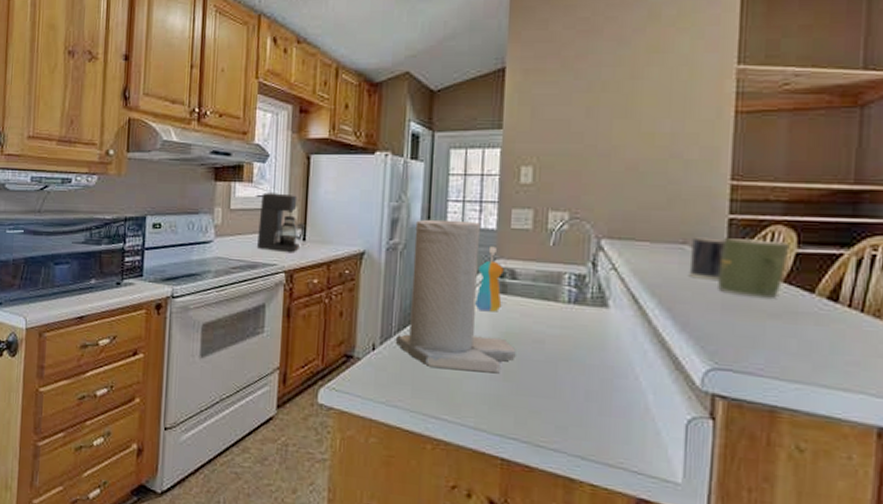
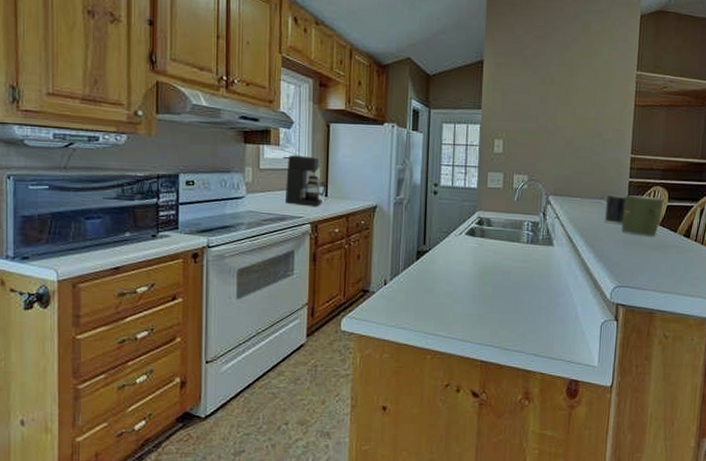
paper towel: present [395,219,516,373] -> none [402,179,491,298]
soap dispenser: present [475,246,504,312] -> none [462,201,482,252]

